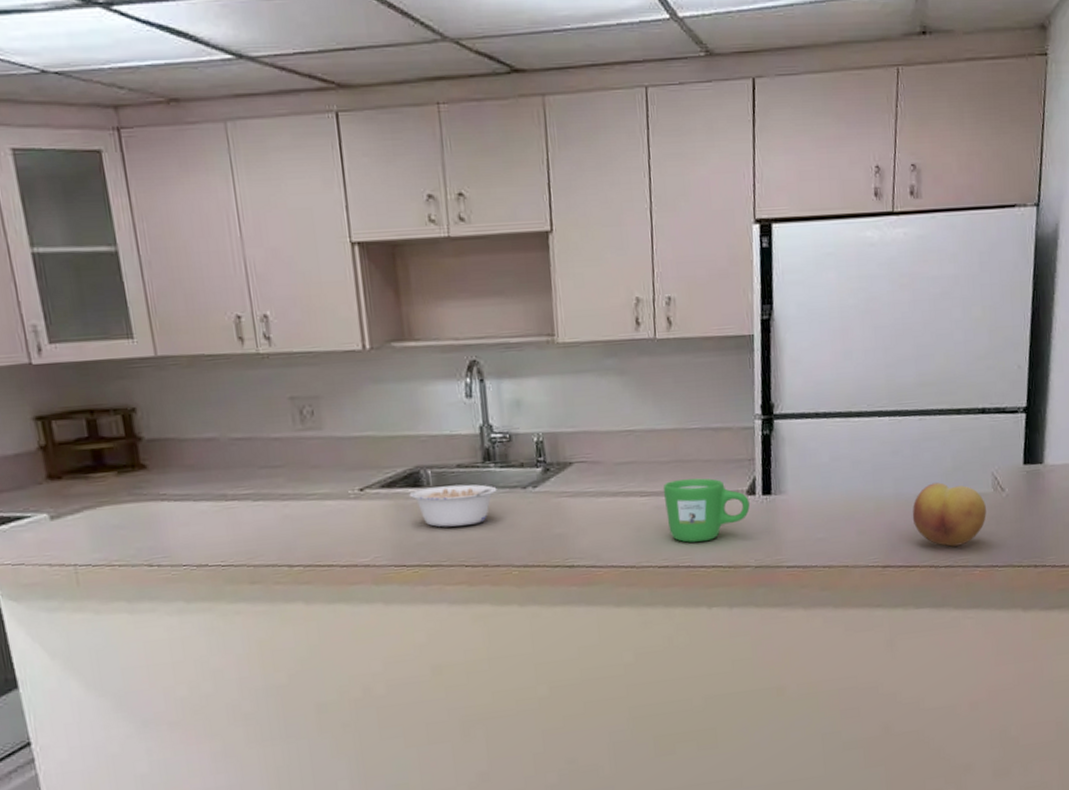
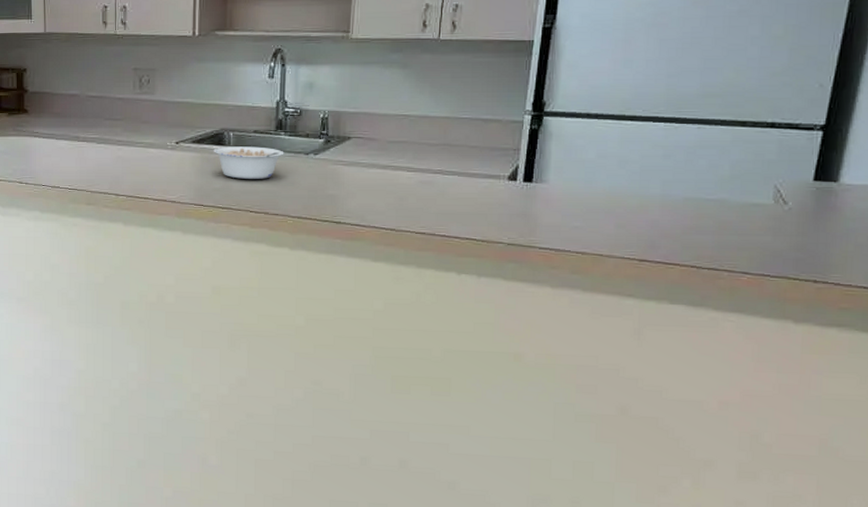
mug: present [663,478,750,543] -> none [428,161,510,217]
fruit: present [912,482,987,547] -> none [678,189,763,251]

